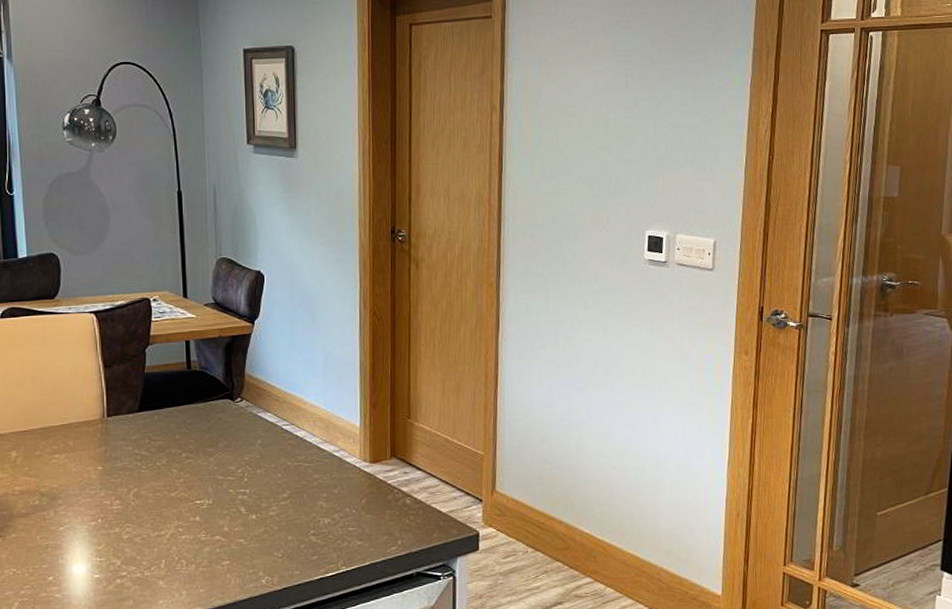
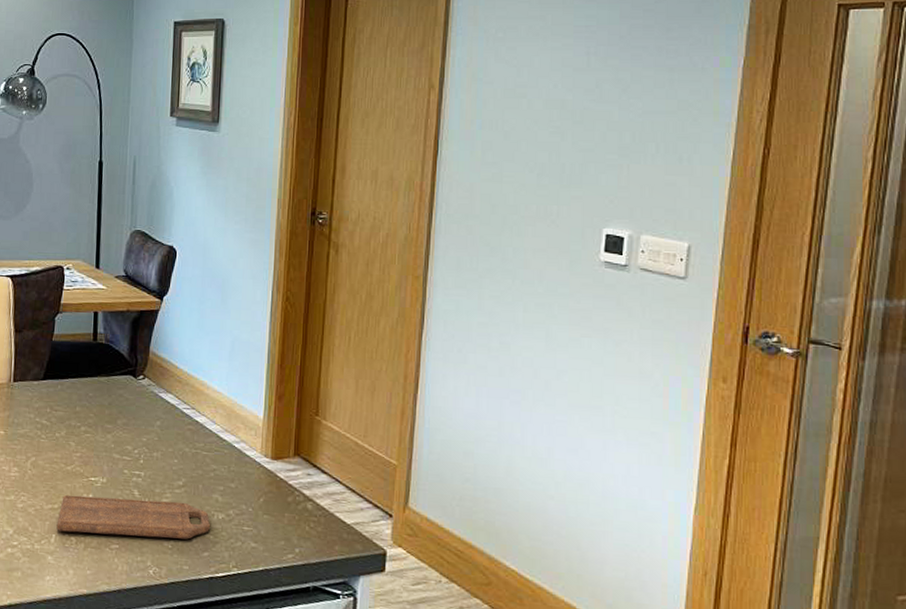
cutting board: none [165,512,317,556] -> present [56,494,210,540]

